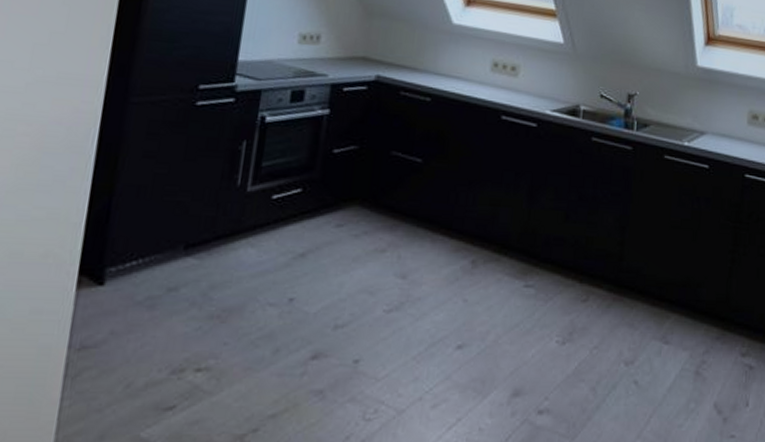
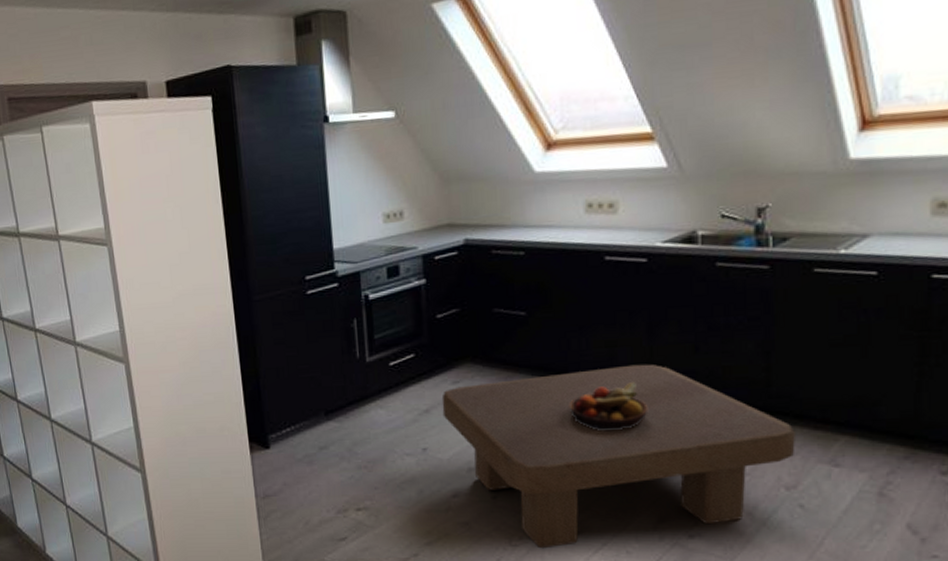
coffee table: none [318,226,638,424] -> present [441,364,795,549]
fruit bowl: none [446,244,519,294] -> present [568,382,649,431]

